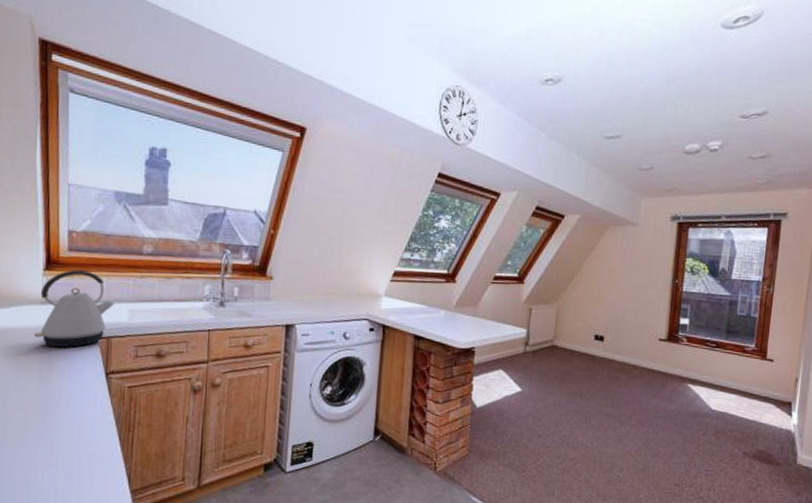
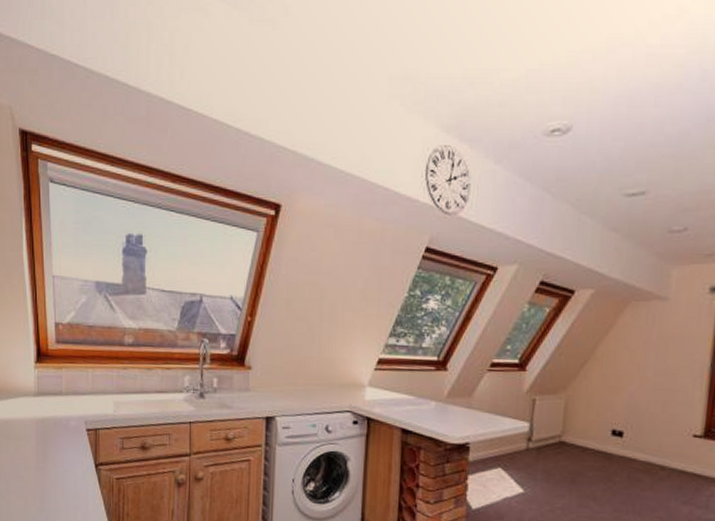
kettle: present [34,270,115,347] -> none [30,362,101,439]

